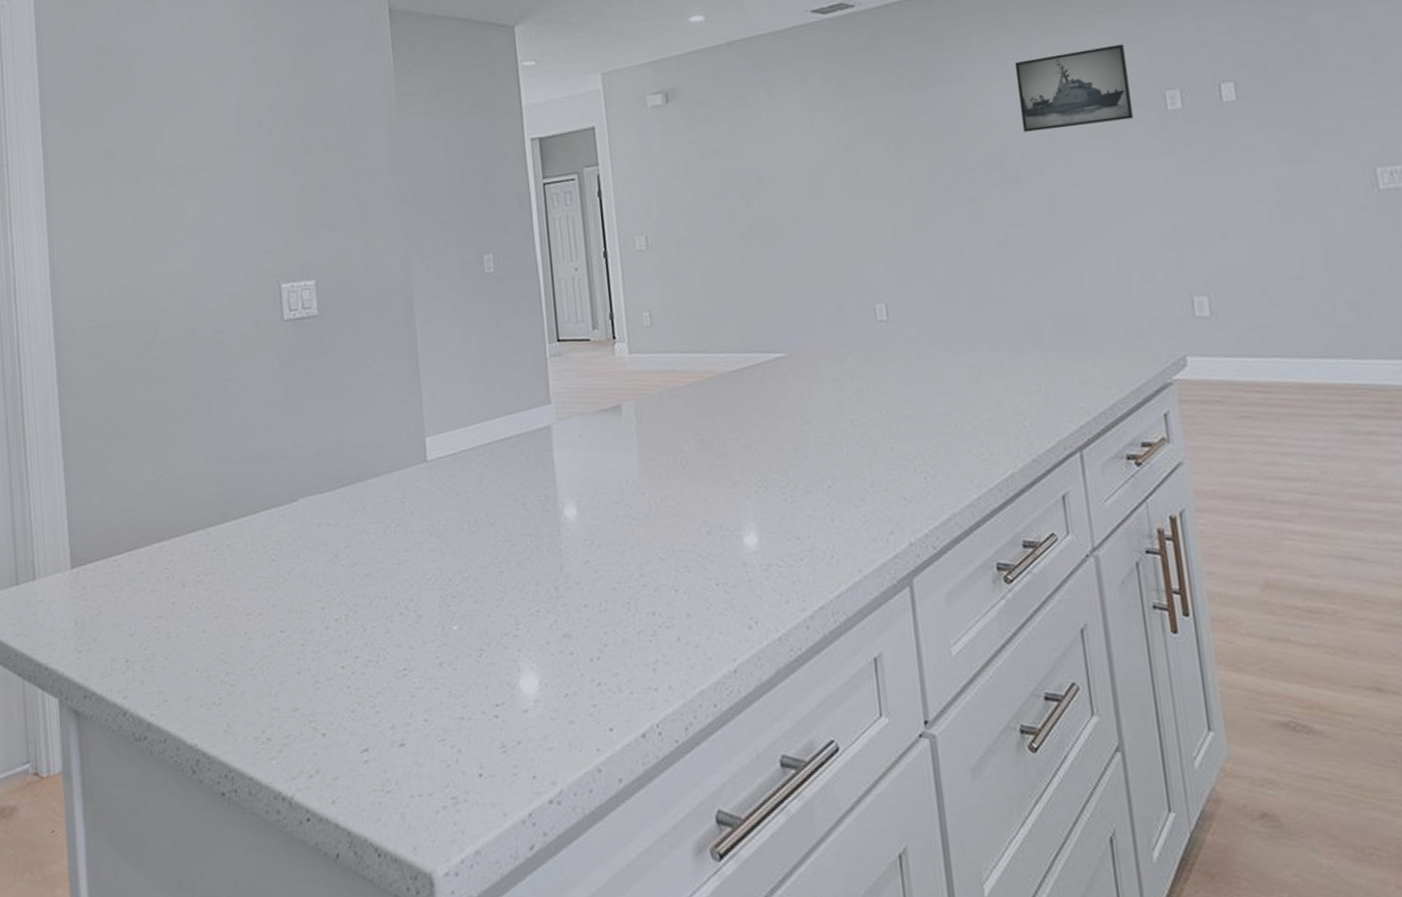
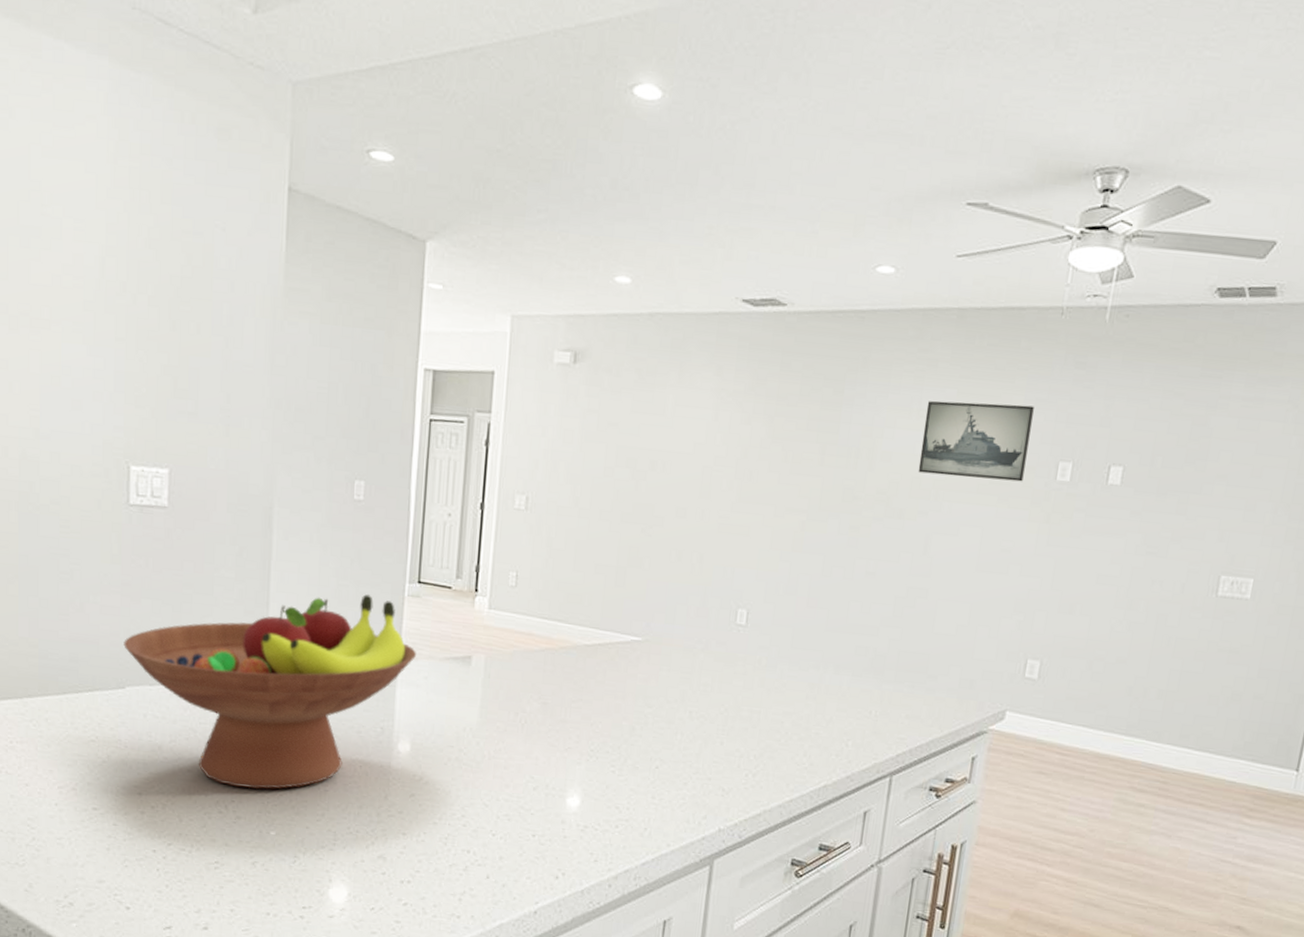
fruit bowl: none [292,362,567,584] -> present [123,594,416,789]

